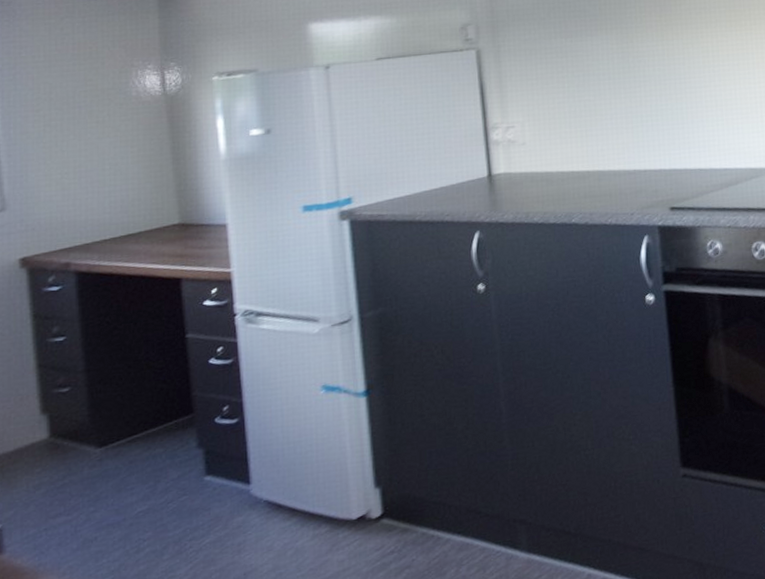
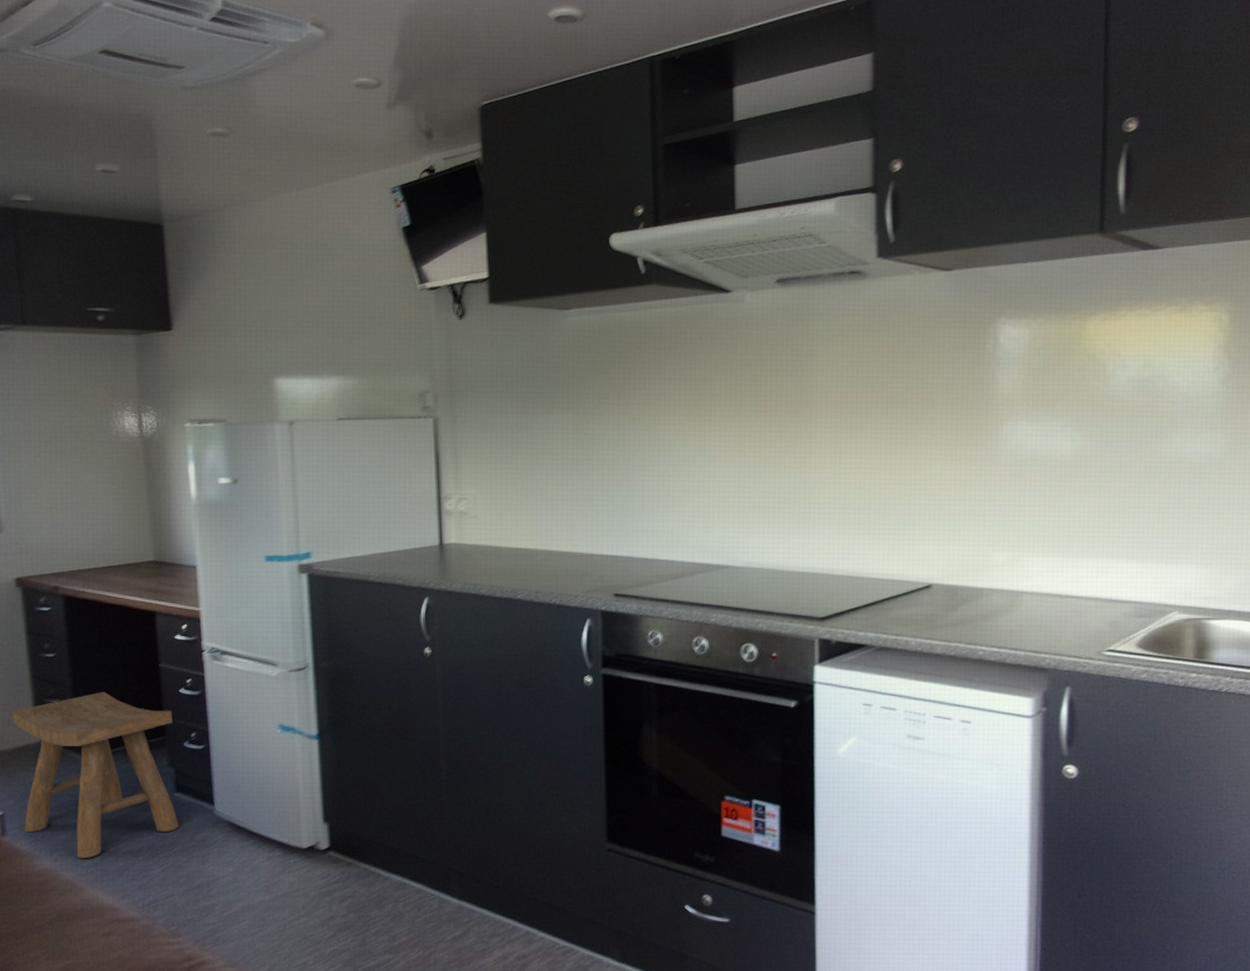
stool: none [13,372,211,568] -> present [12,691,179,859]

